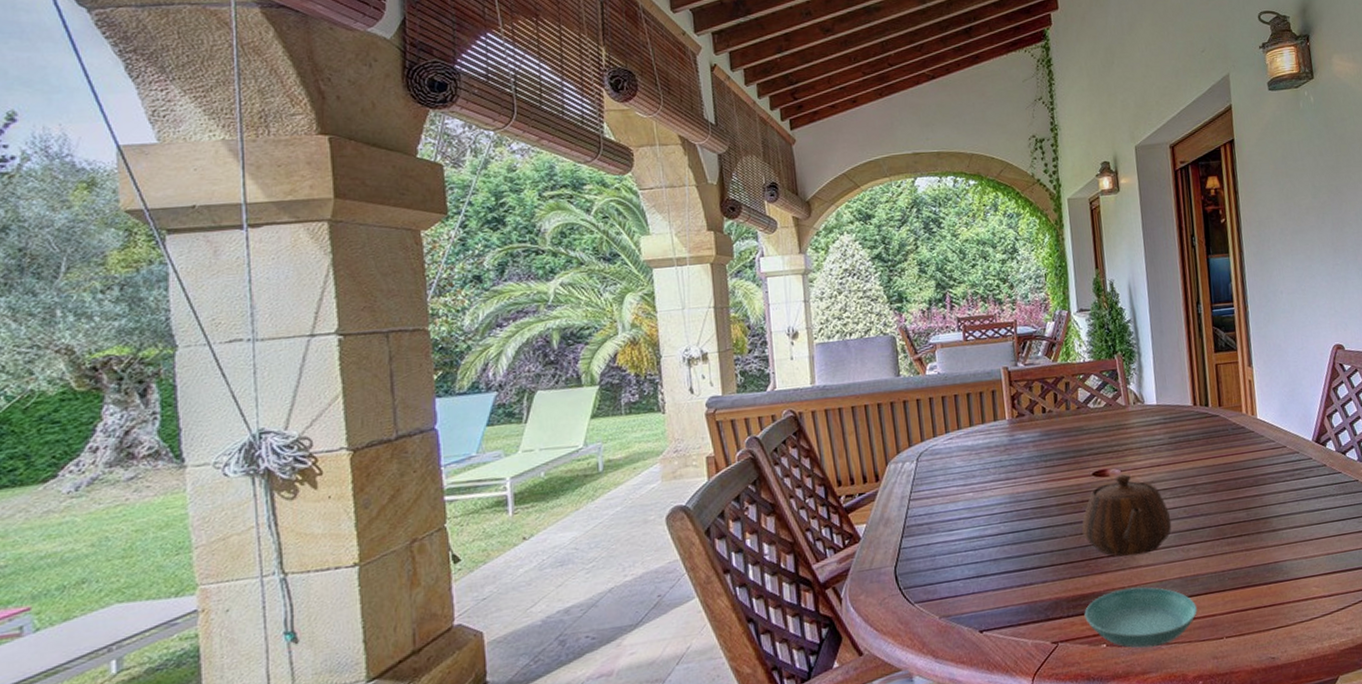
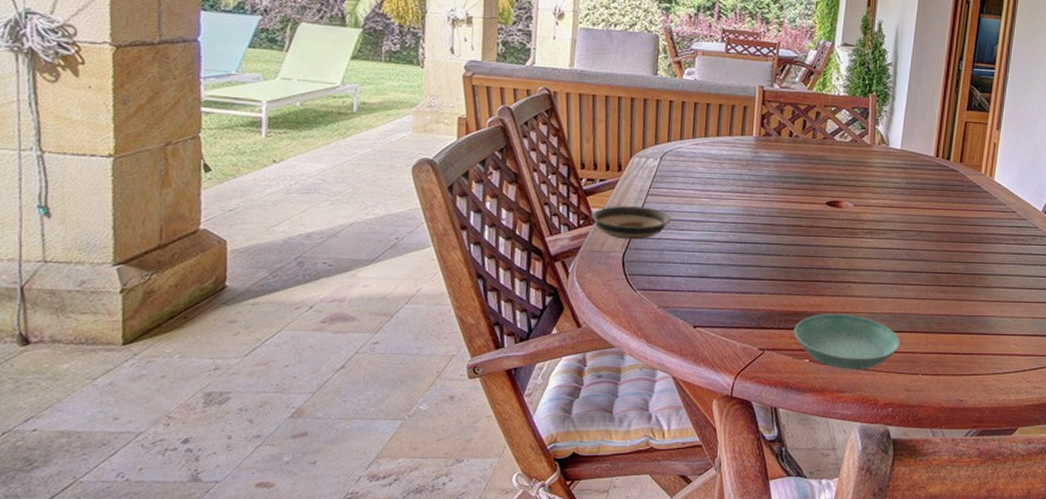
saucer: none [856,513,939,553] -> present [591,206,672,240]
teapot: present [1082,474,1172,557] -> none [806,208,893,286]

